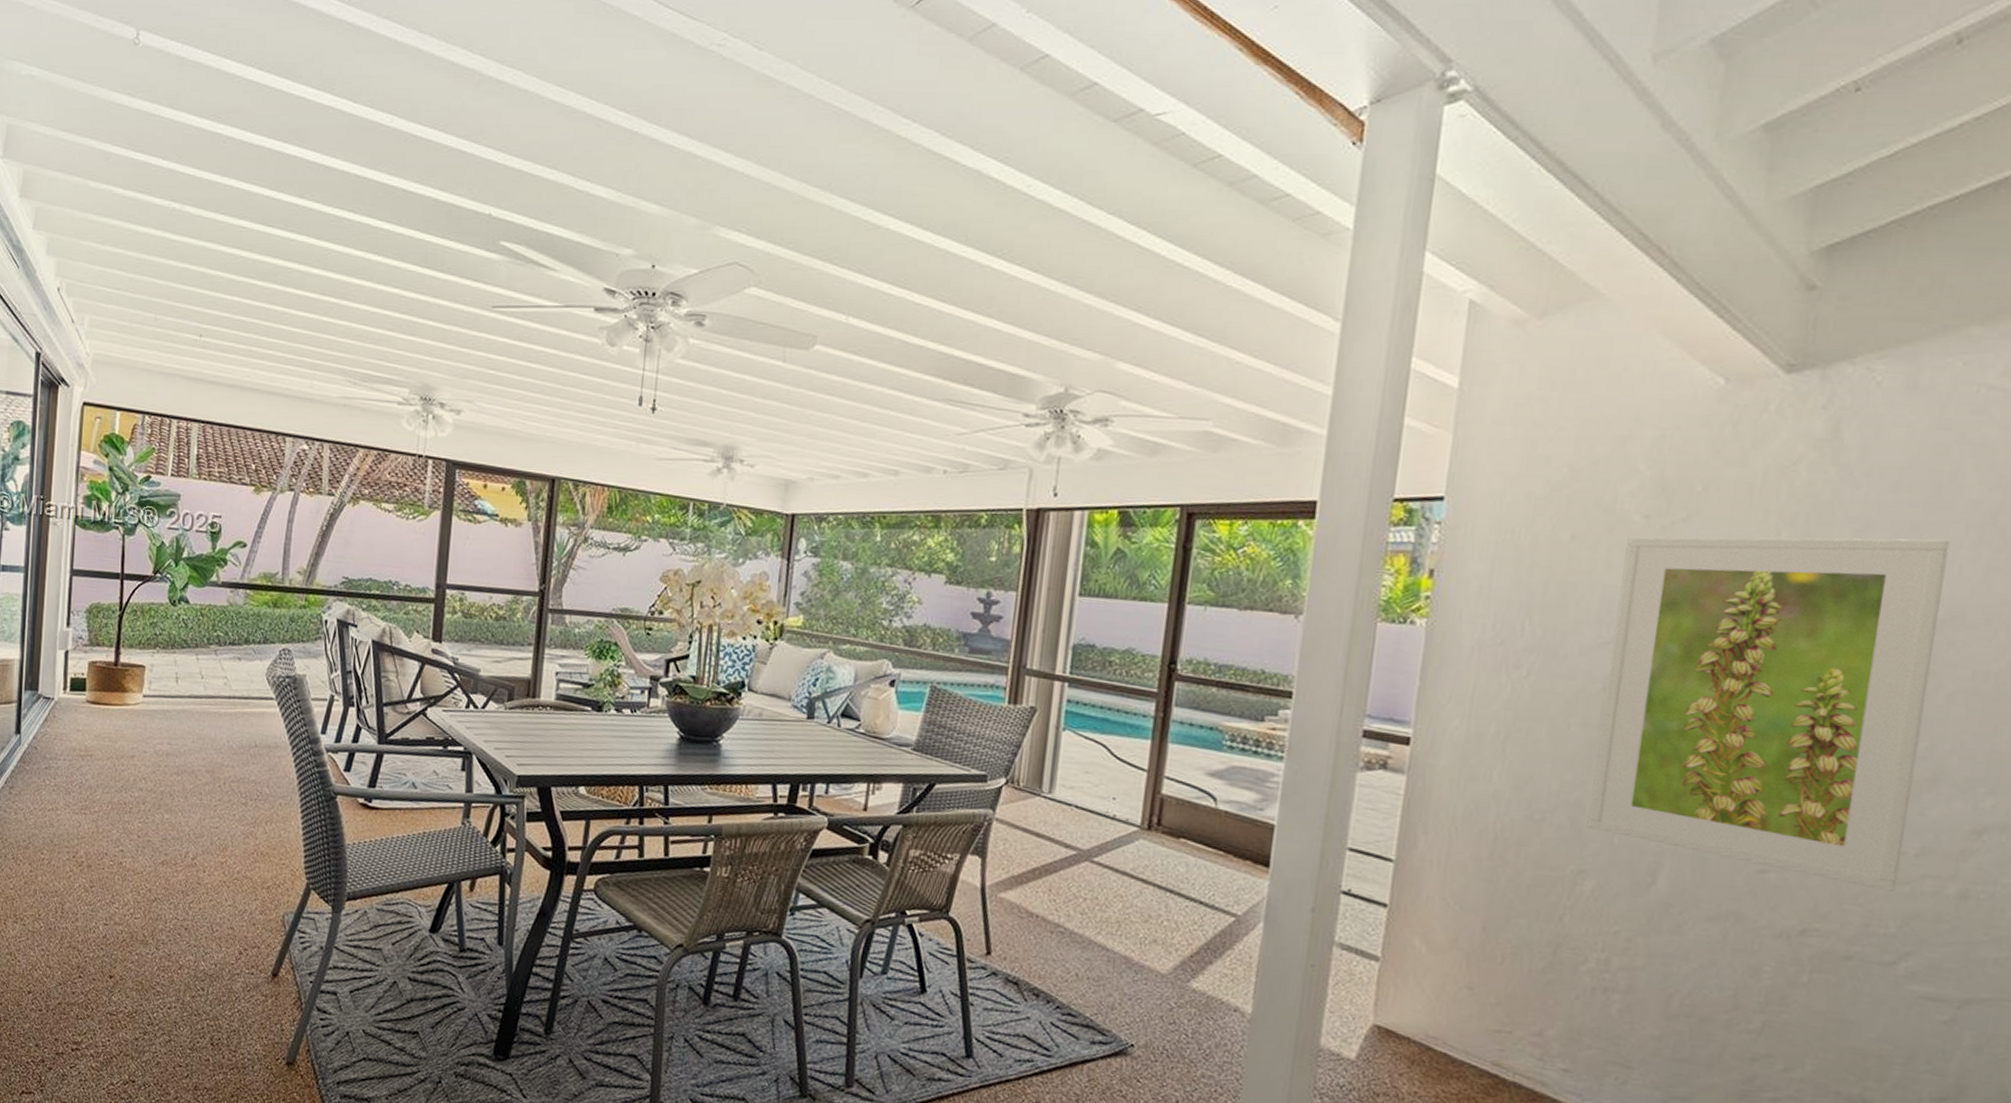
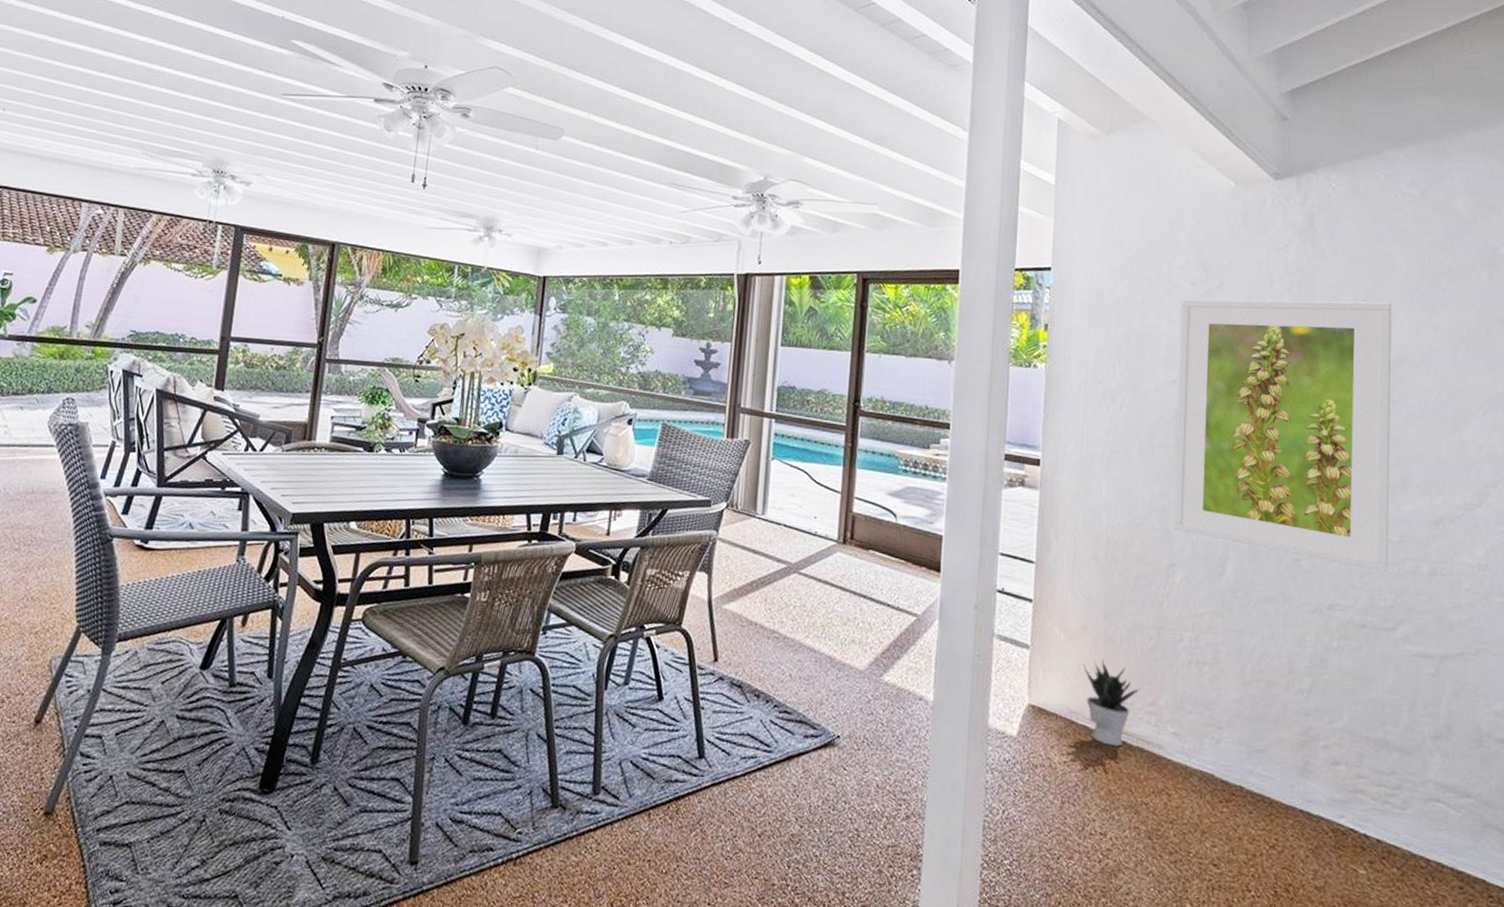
potted plant: none [1448,978,1525,1081] -> present [1083,659,1141,747]

